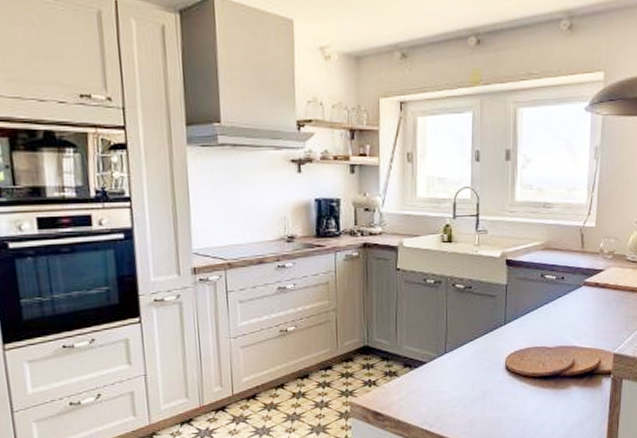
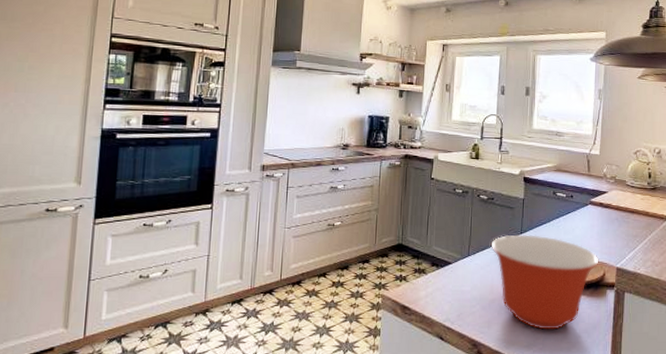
mixing bowl: none [470,325,594,425] -> present [491,234,599,330]

